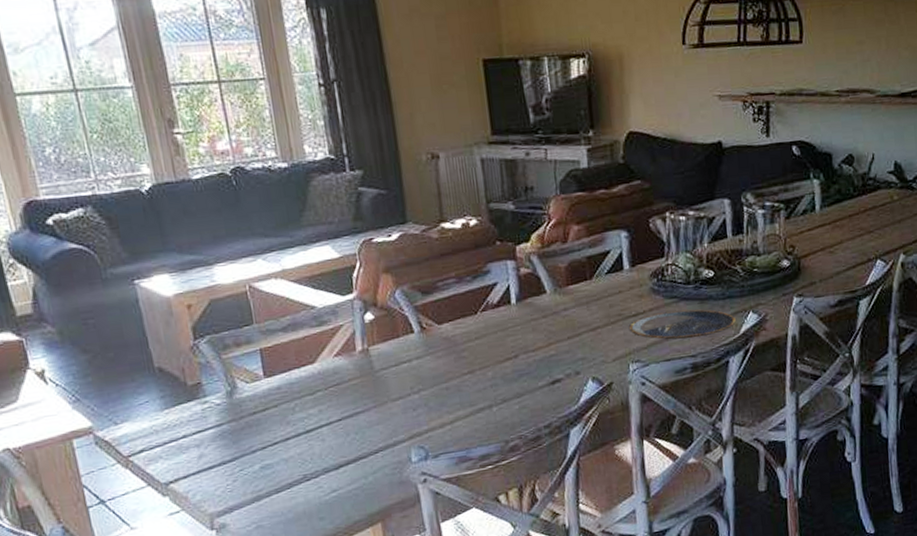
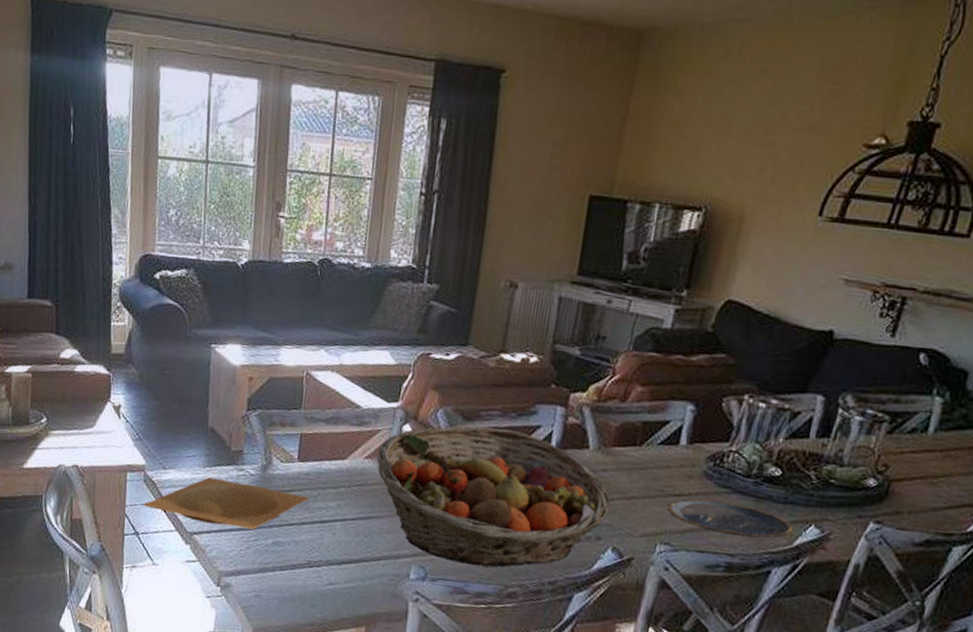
plate: none [100,410,288,471] -> present [142,477,310,530]
fruit basket: none [345,293,581,434] -> present [377,425,611,568]

